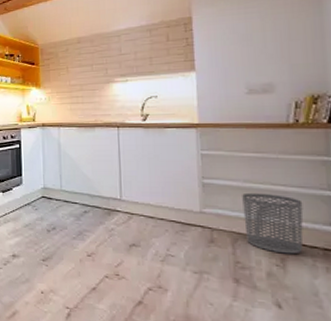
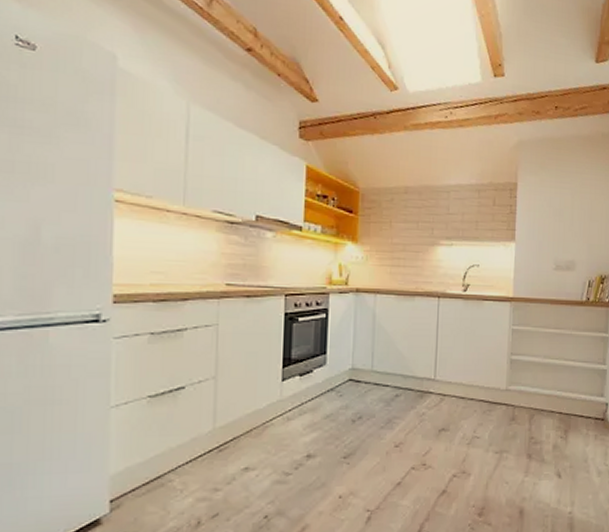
waste bin: present [242,192,304,255] -> none [540,368,585,426]

